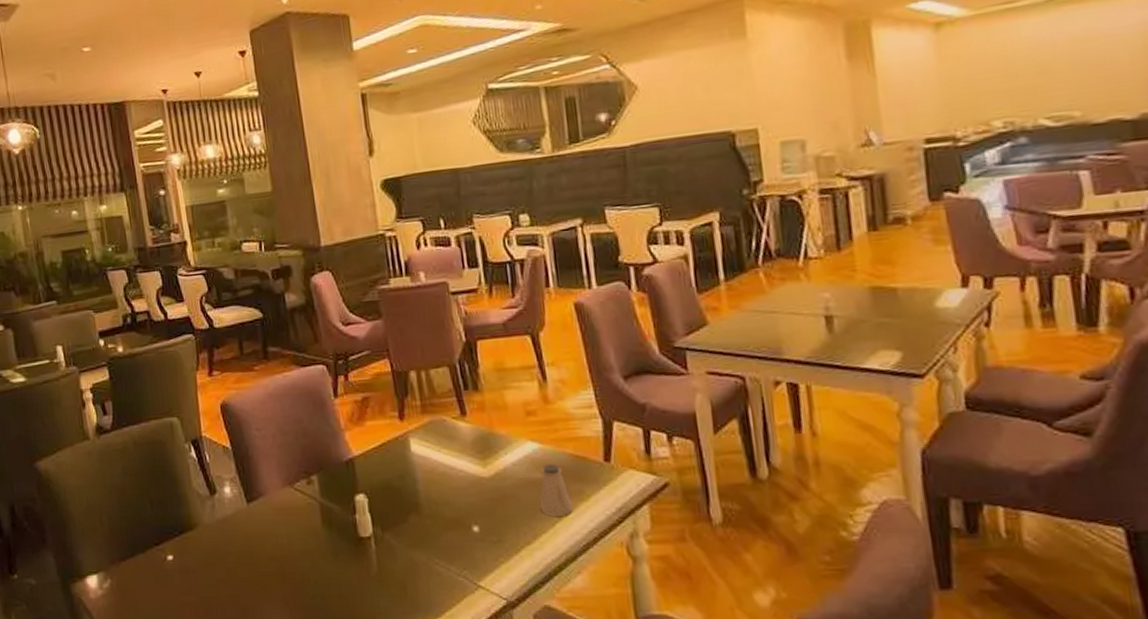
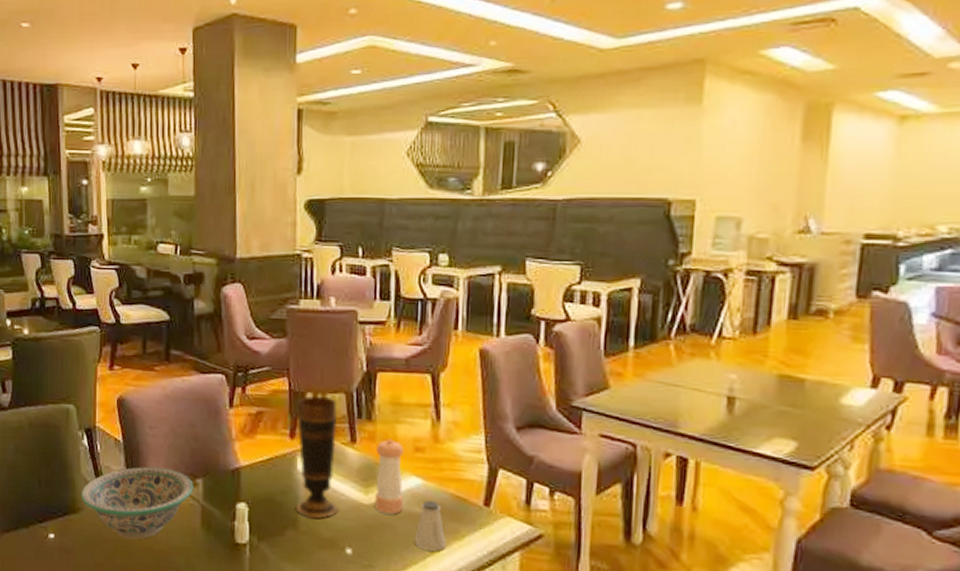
decorative bowl: none [195,469,310,549] -> present [81,466,194,540]
vase: none [402,372,459,500] -> present [296,395,338,520]
pepper shaker: none [488,406,524,484] -> present [375,439,404,515]

